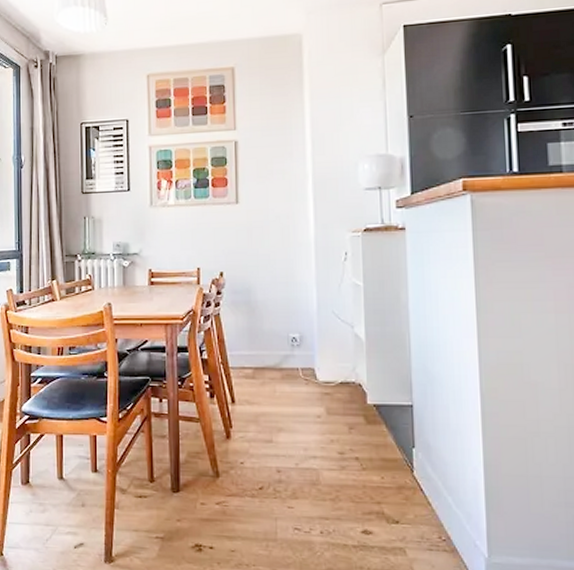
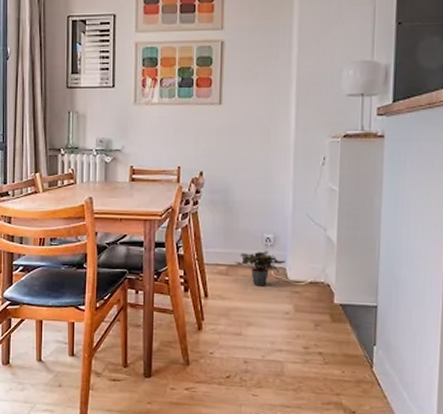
potted plant: none [261,351,315,389] -> present [234,251,286,286]

